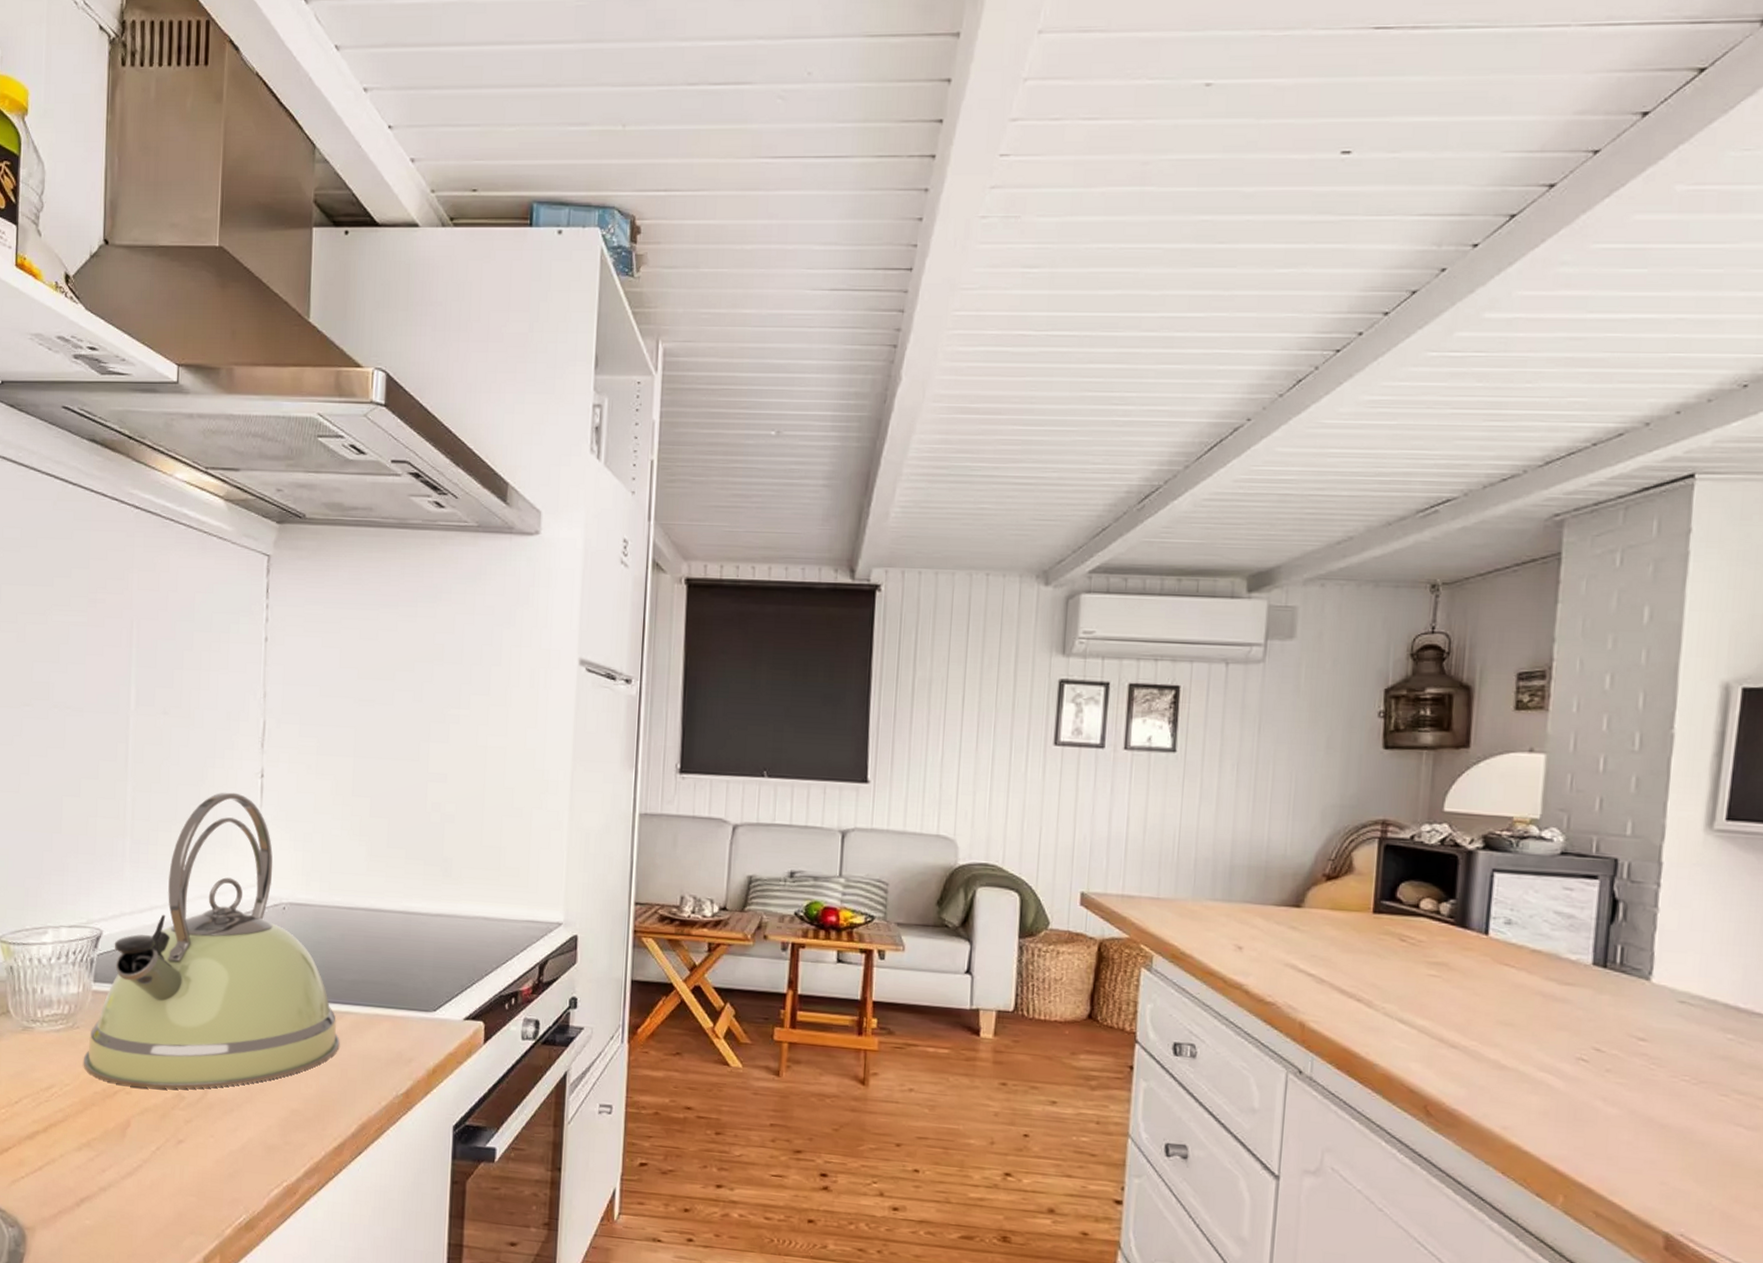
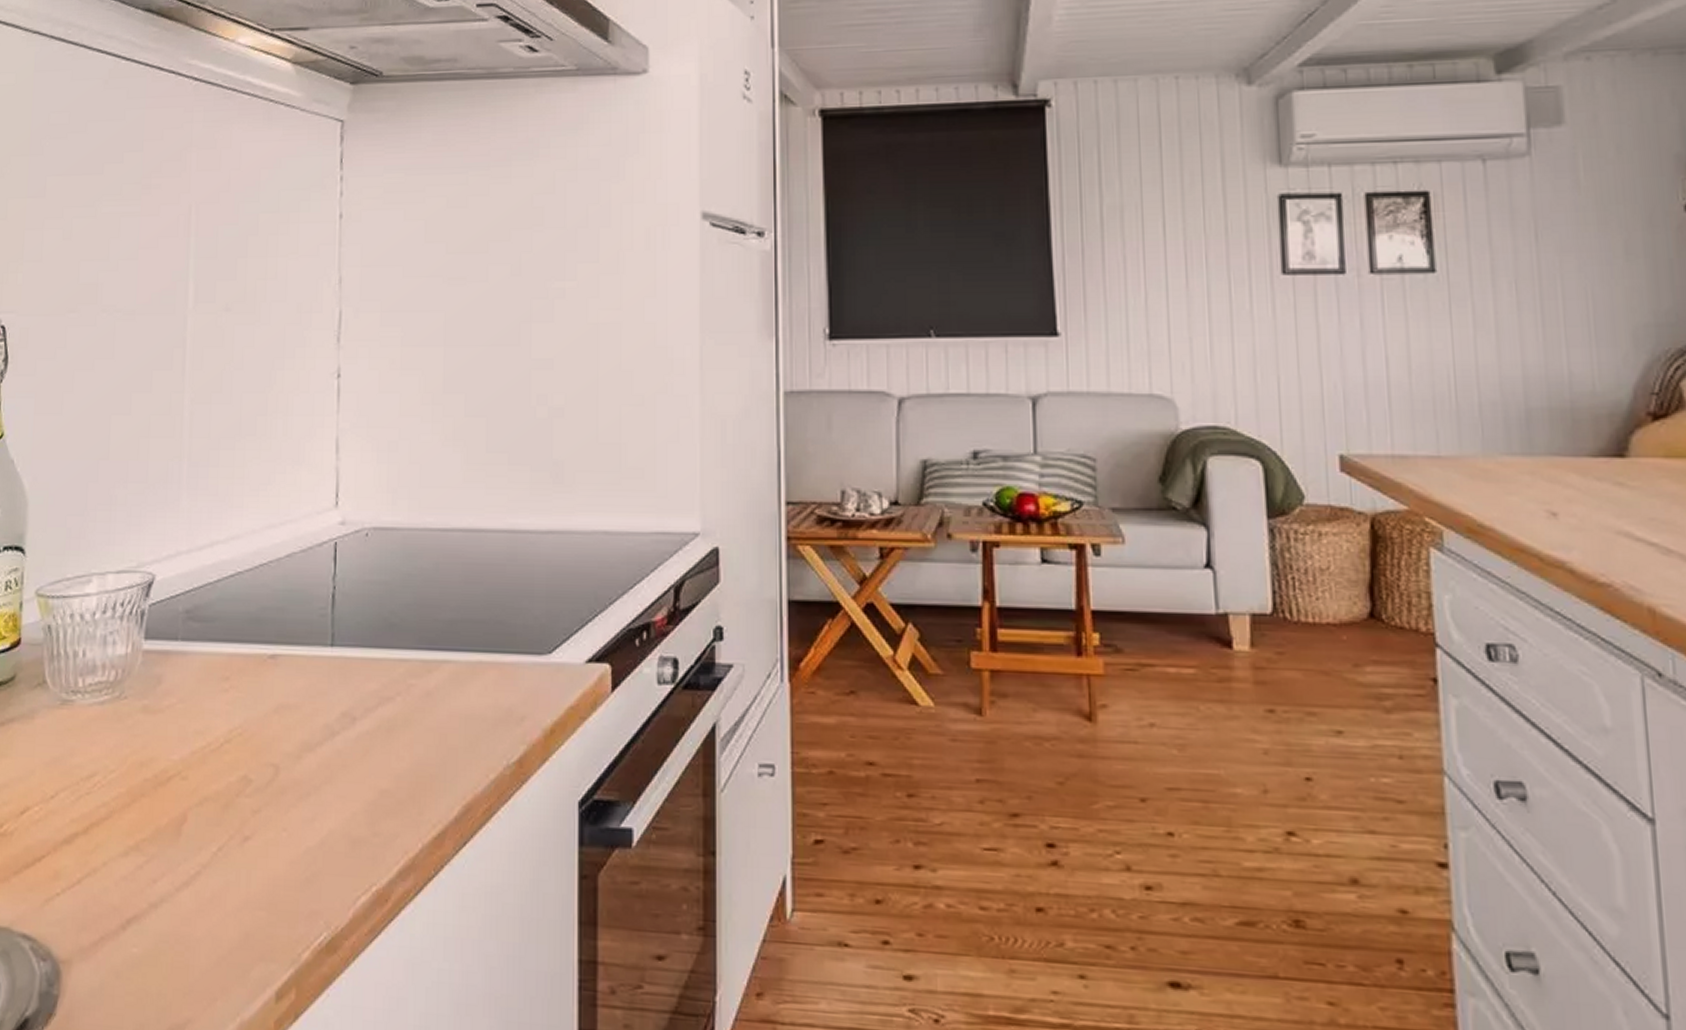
kettle: present [83,792,340,1089] -> none [131,398,437,771]

